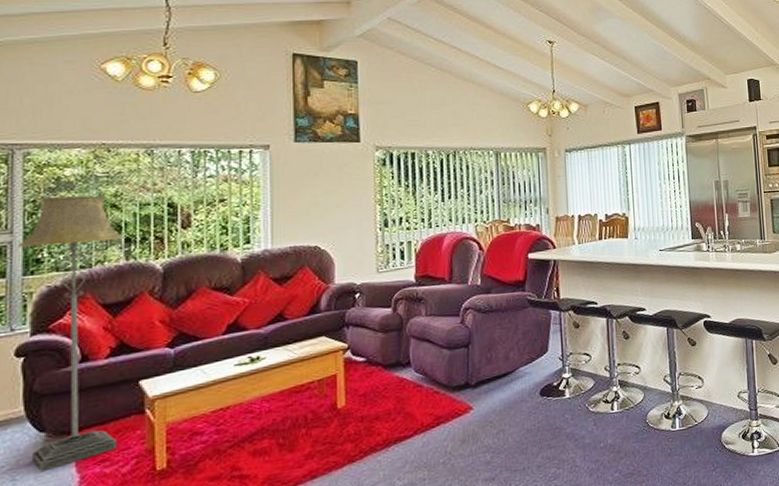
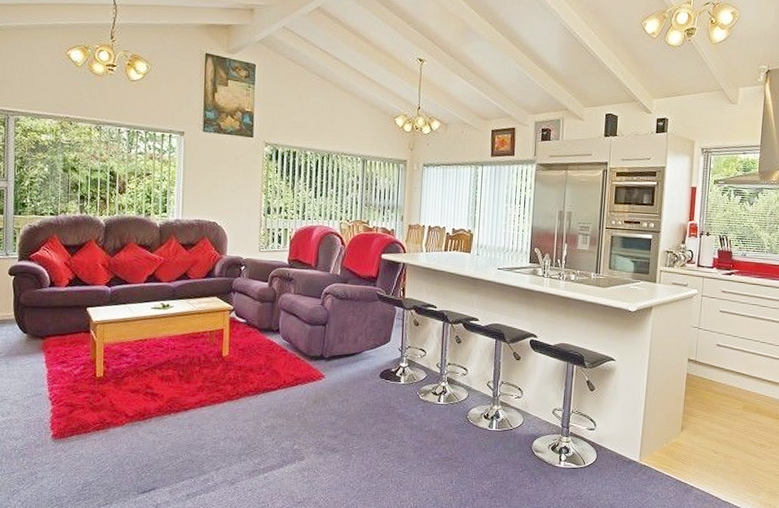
floor lamp: present [18,195,124,471] -> none [11,156,80,361]

